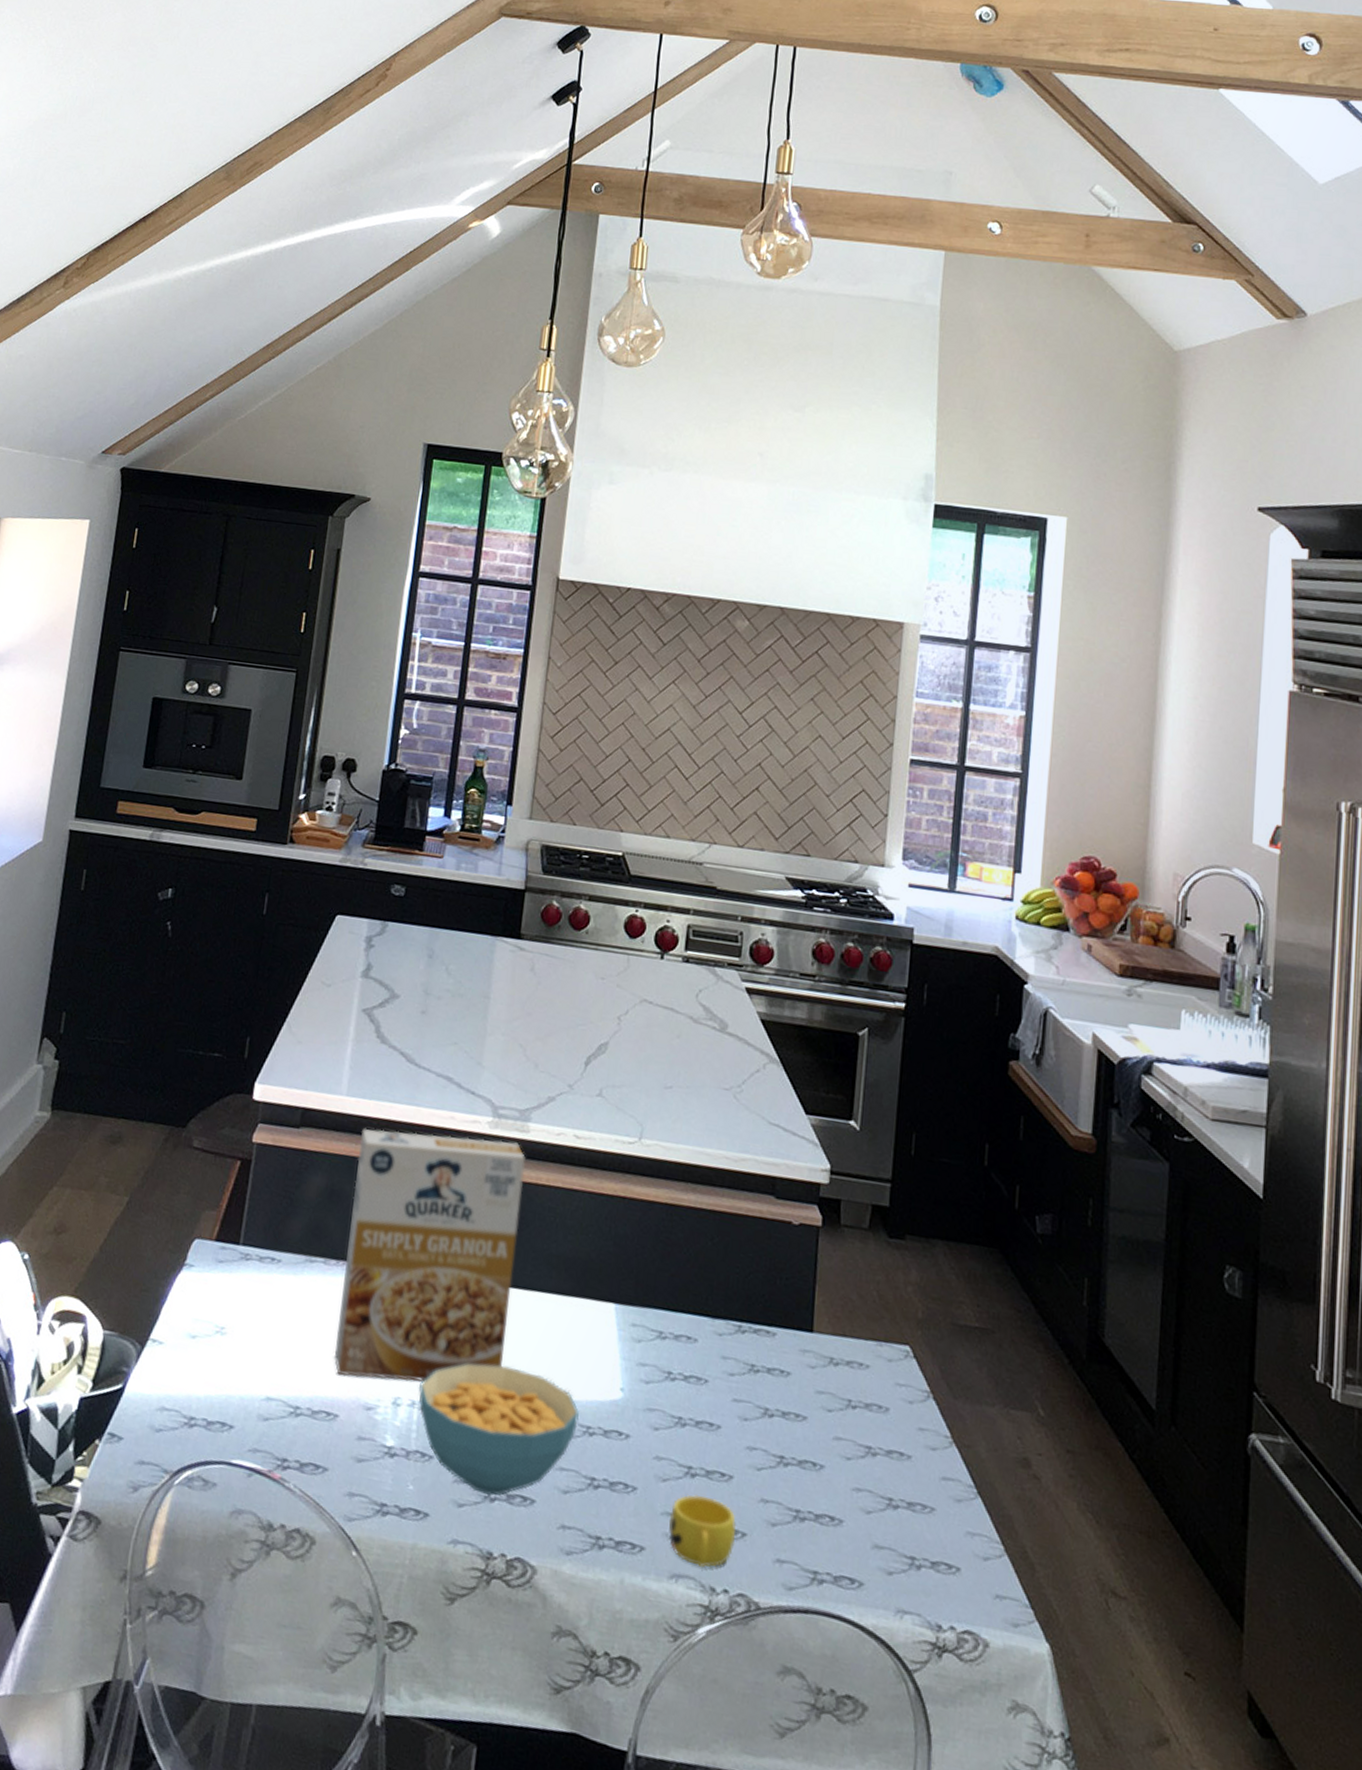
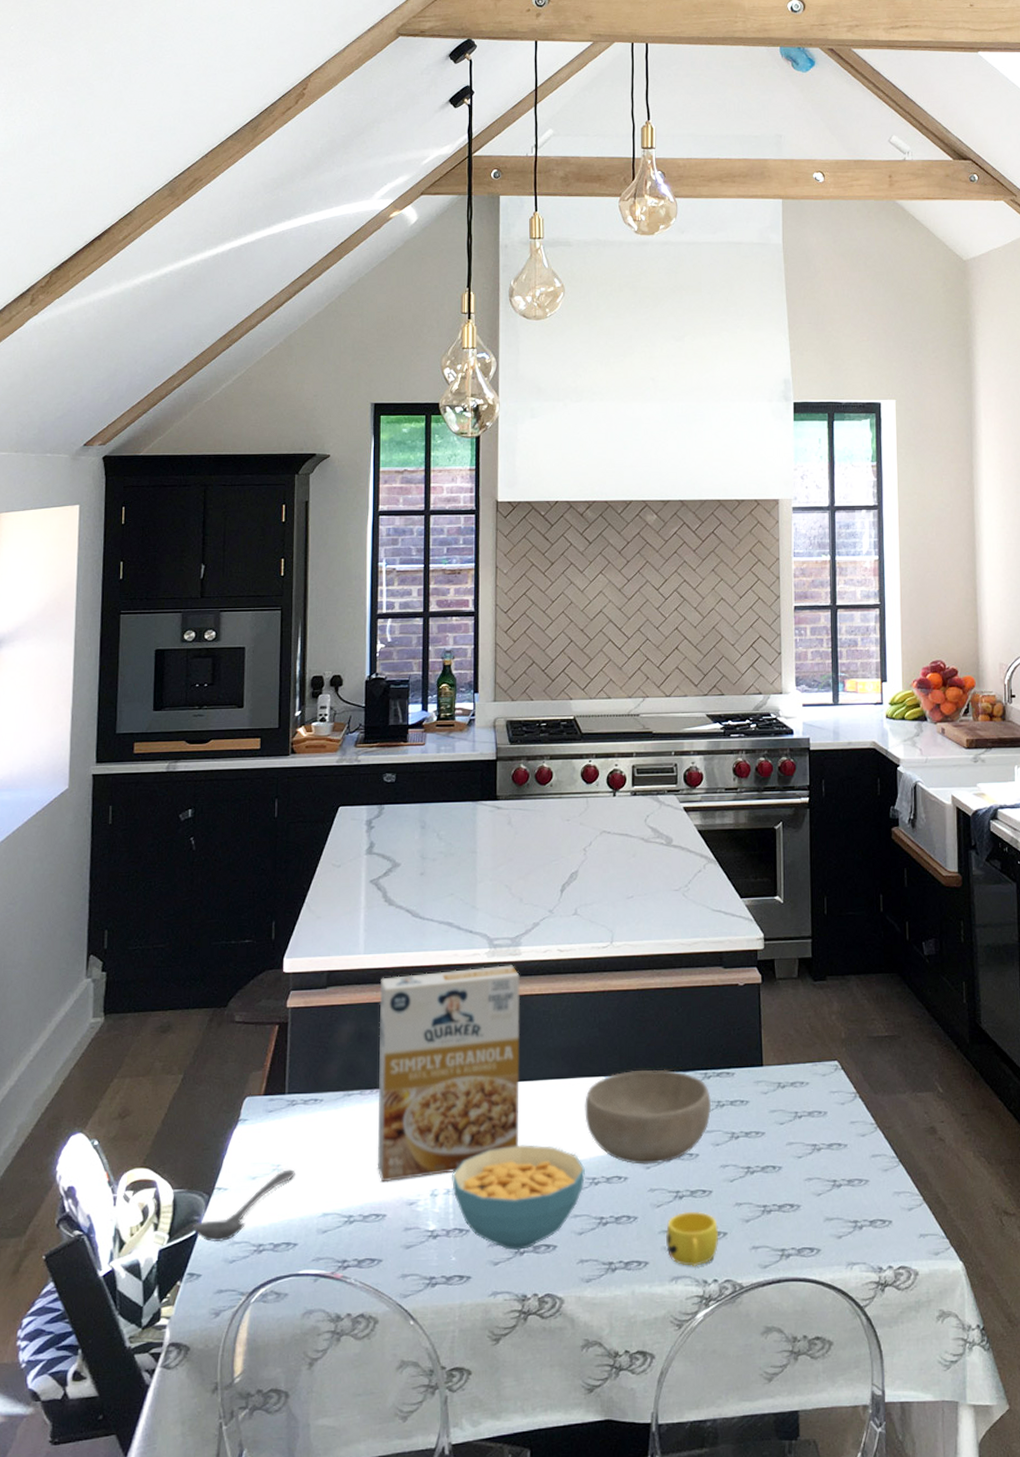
stirrer: none [120,1335,241,1405] -> present [193,1169,295,1243]
bowl: none [585,1302,743,1428] -> present [585,1069,712,1165]

